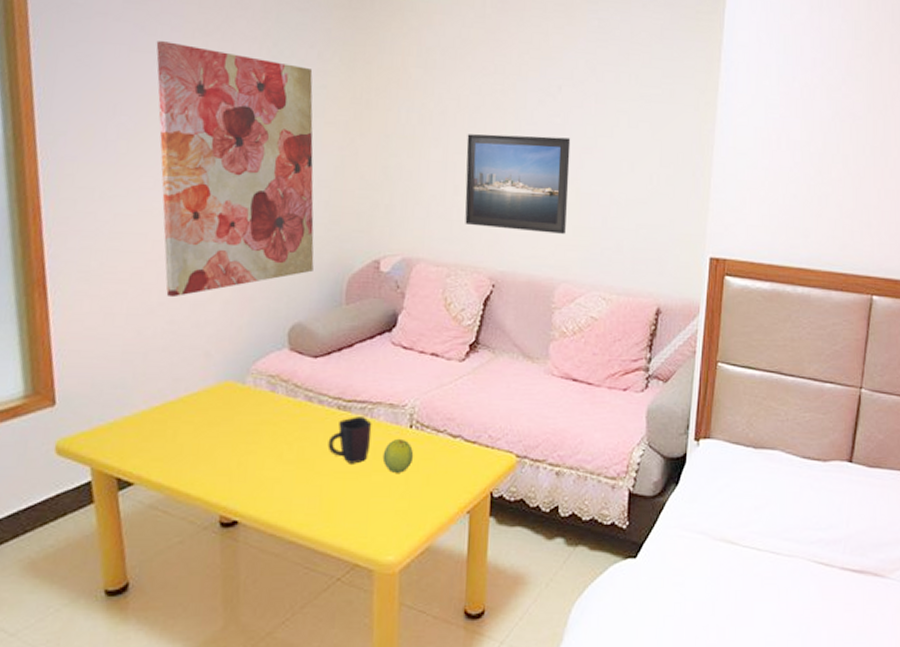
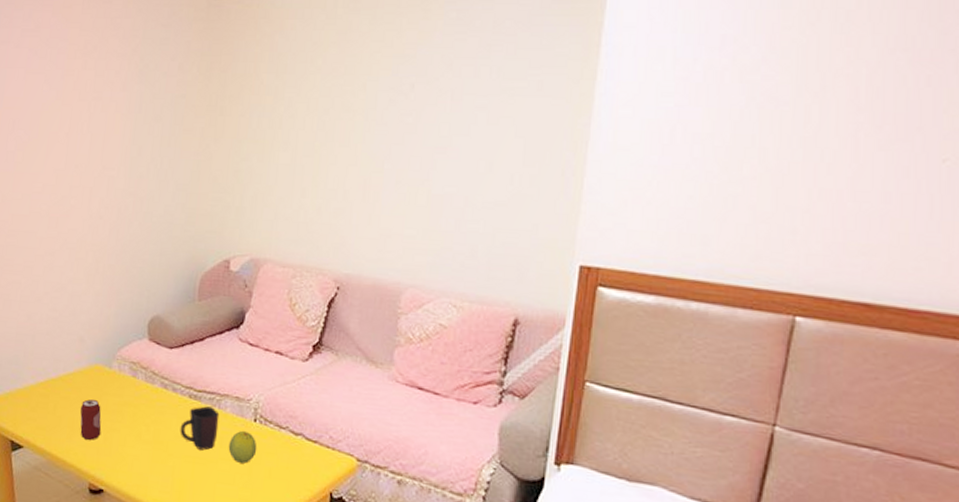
wall art: present [156,41,314,298] -> none [46,63,174,288]
beverage can: none [206,421,234,467] -> present [80,399,102,440]
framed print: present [465,134,571,234] -> none [311,136,423,237]

